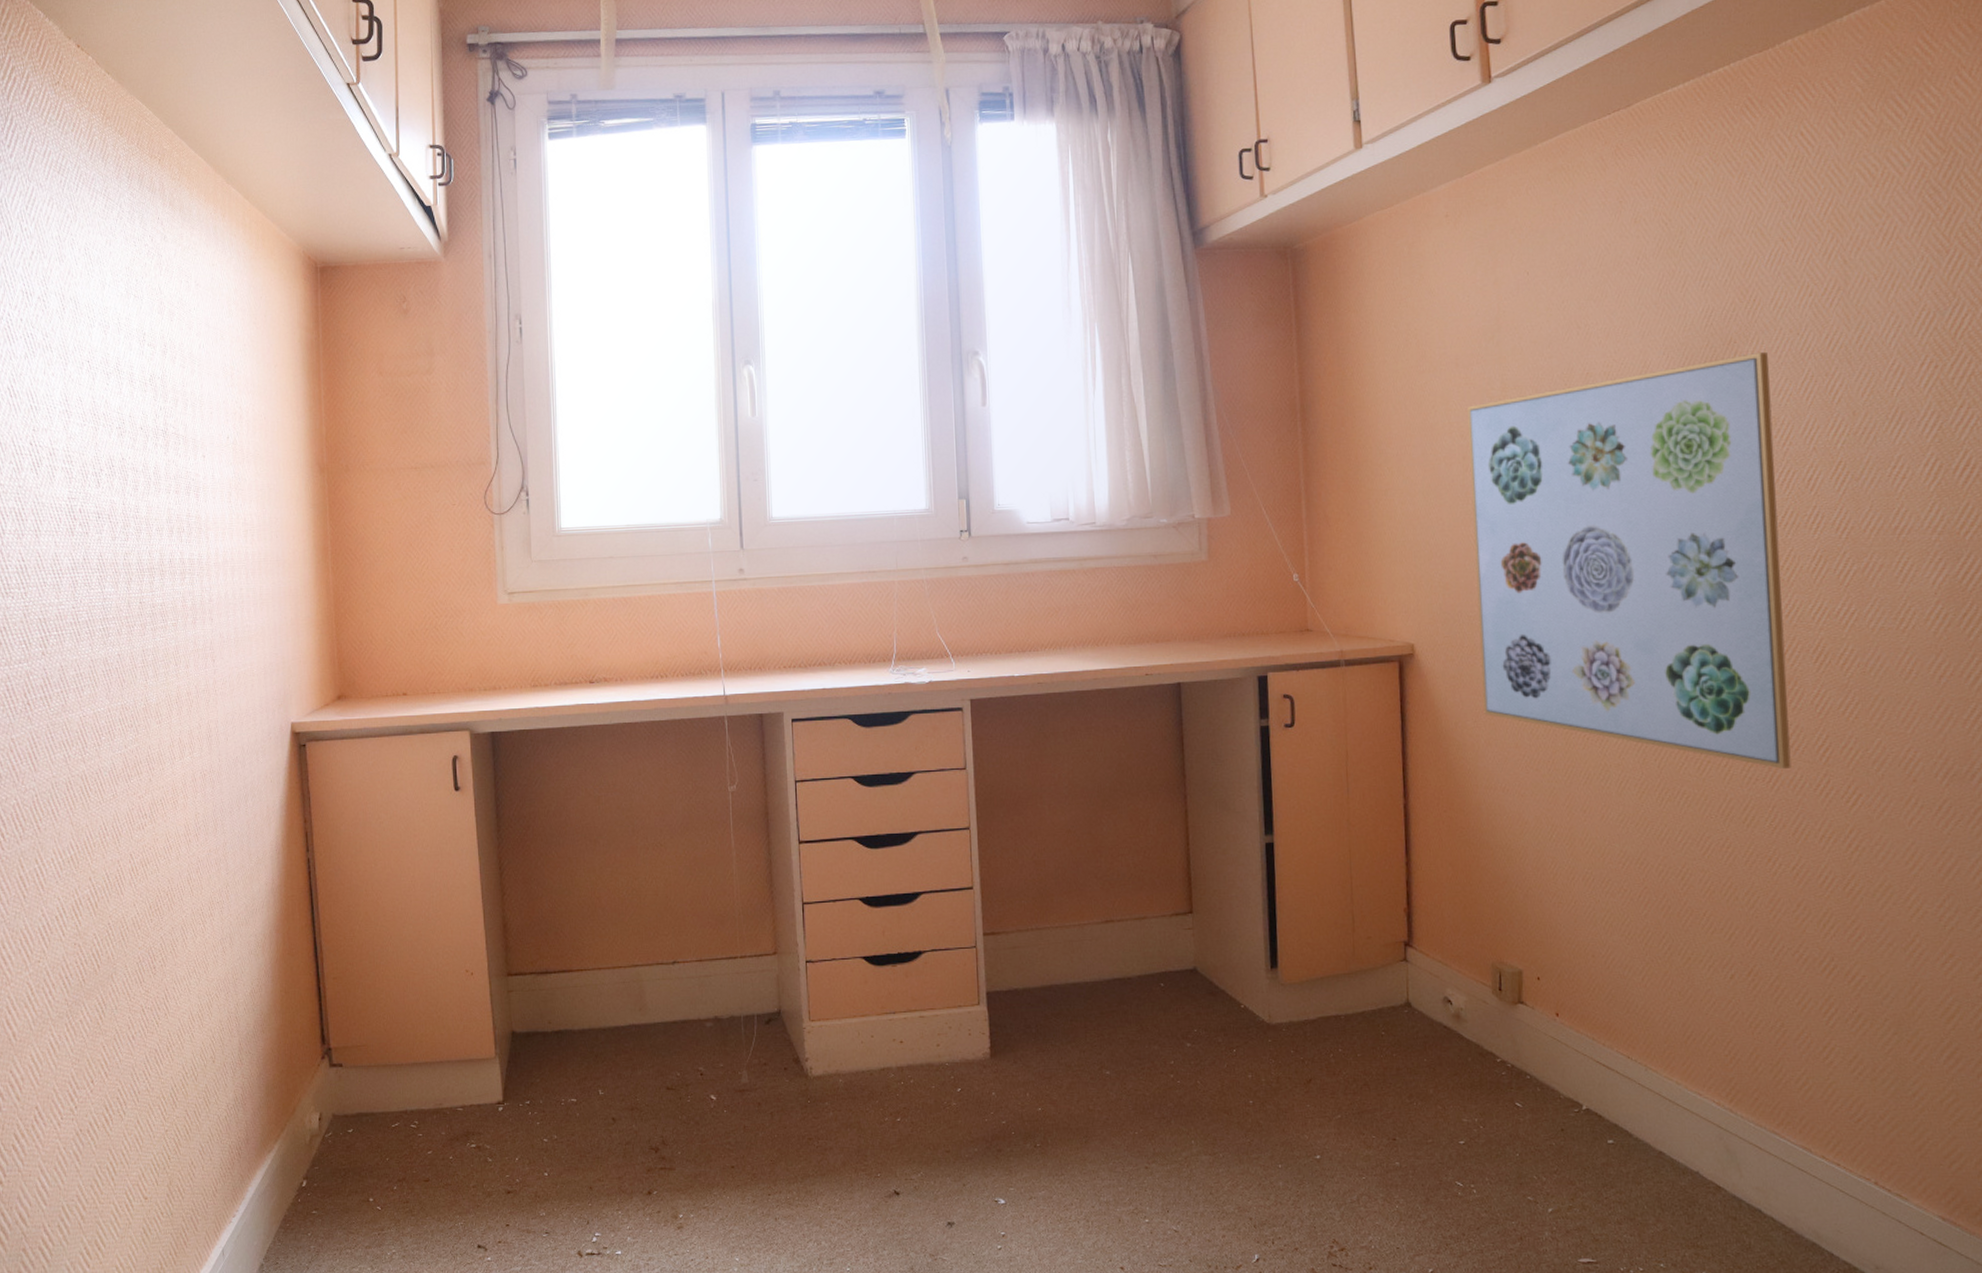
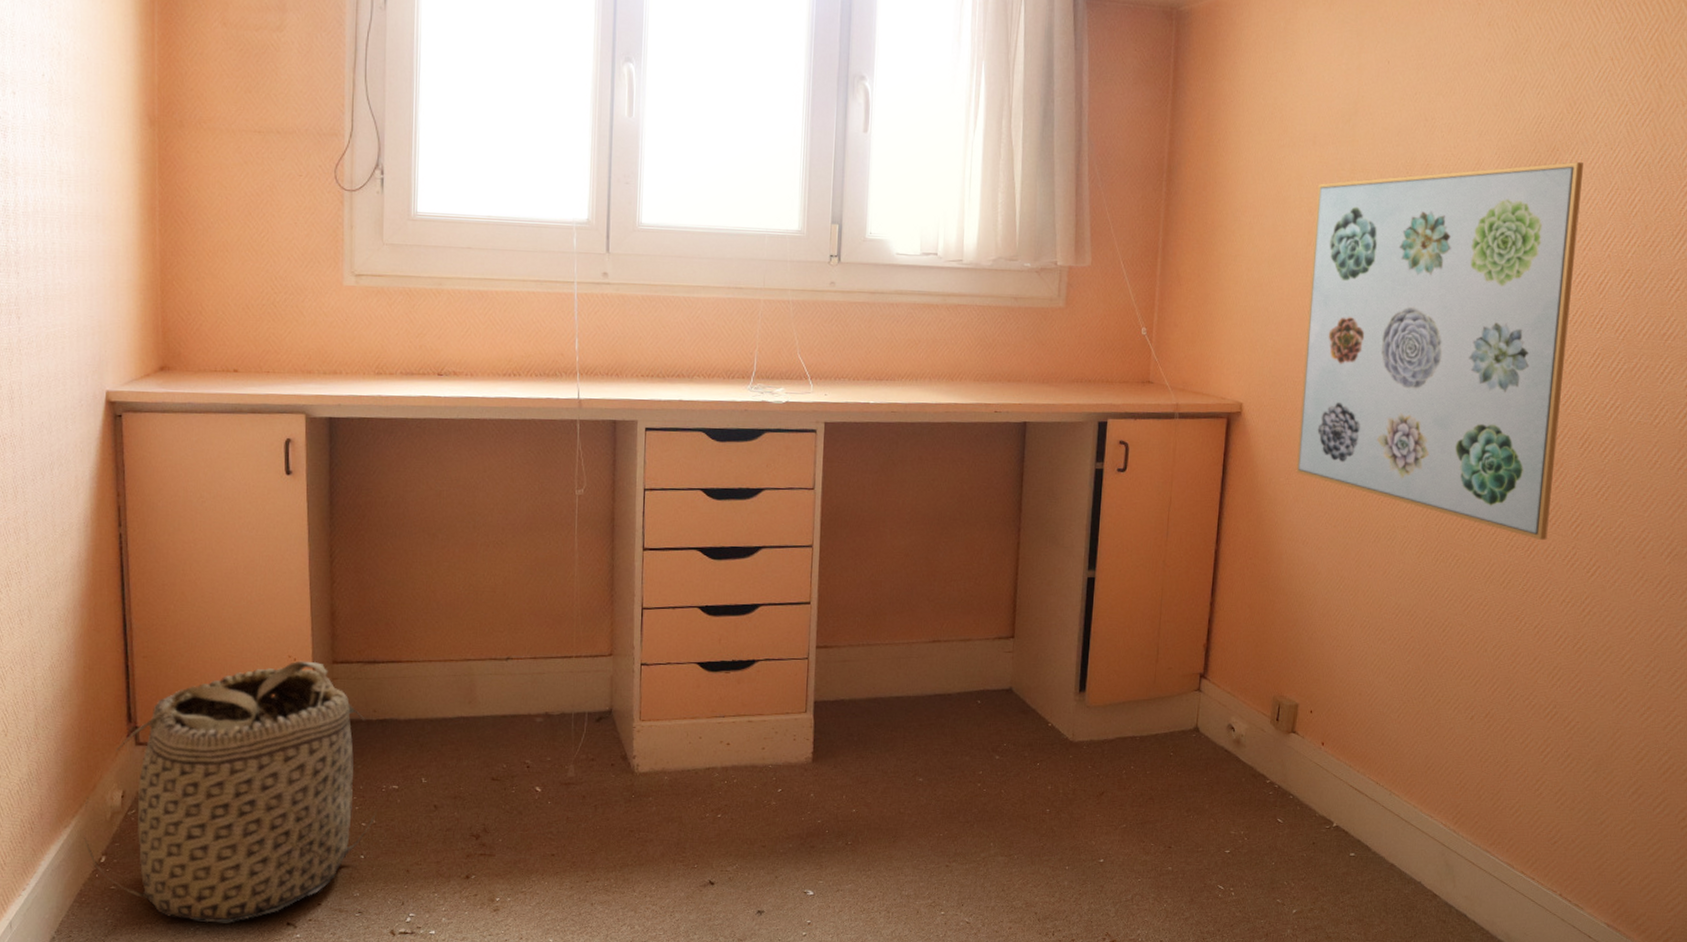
basket: none [286,974,558,1247] -> present [84,660,378,923]

